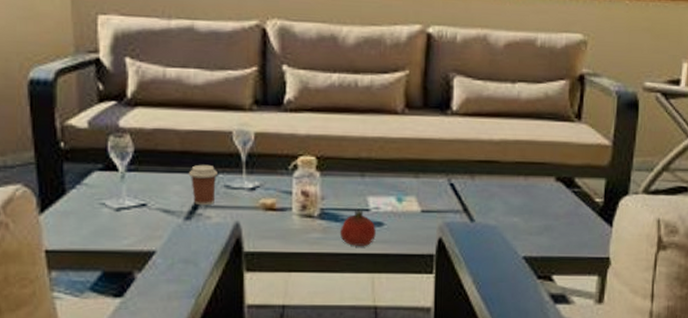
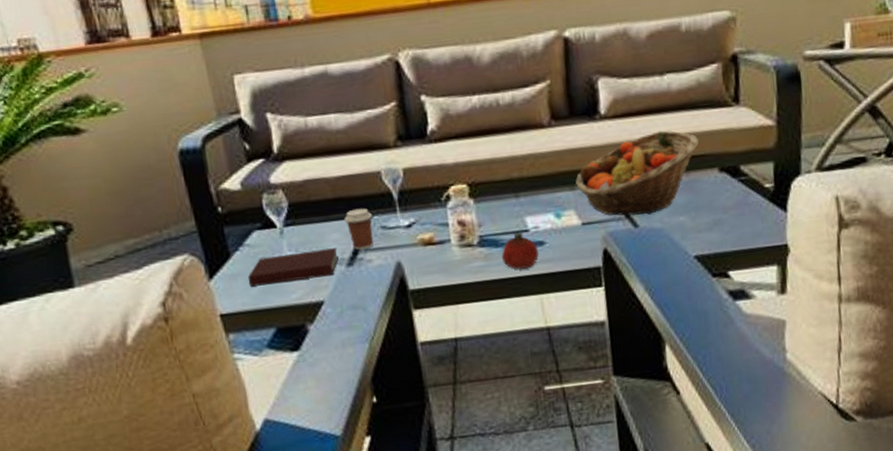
notebook: none [80,199,177,227] -> present [247,248,339,287]
fruit basket: none [421,134,540,211] -> present [575,130,699,216]

